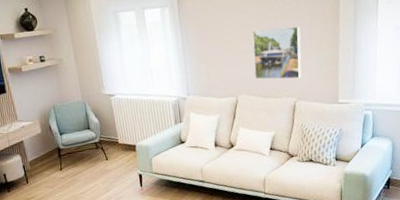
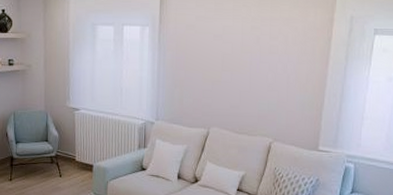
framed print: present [252,26,302,80] -> none [231,61,285,118]

